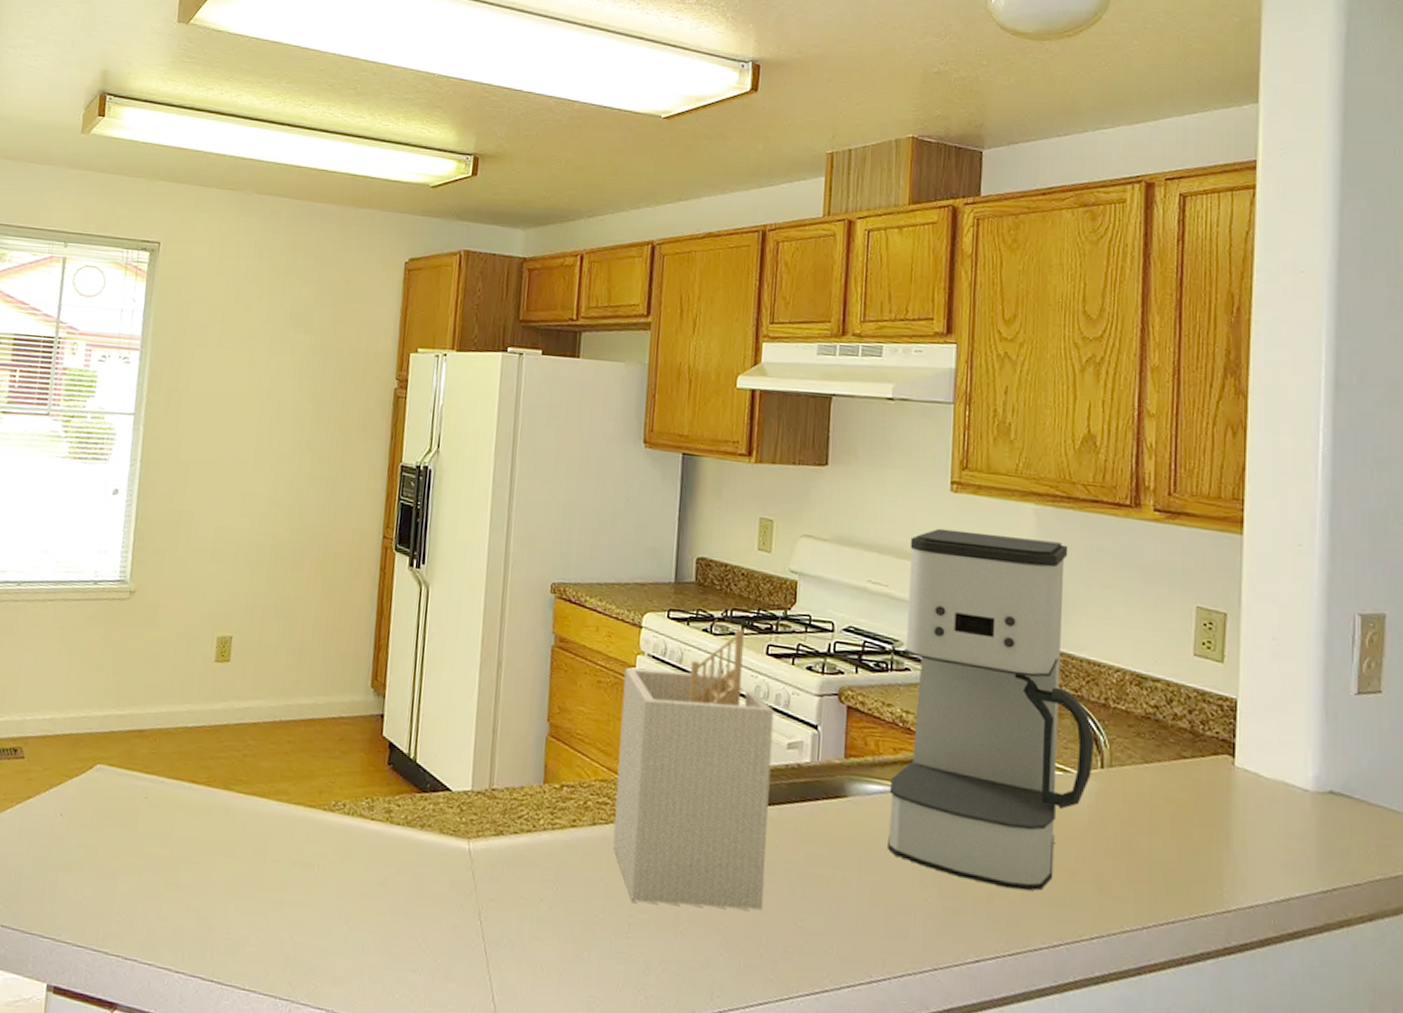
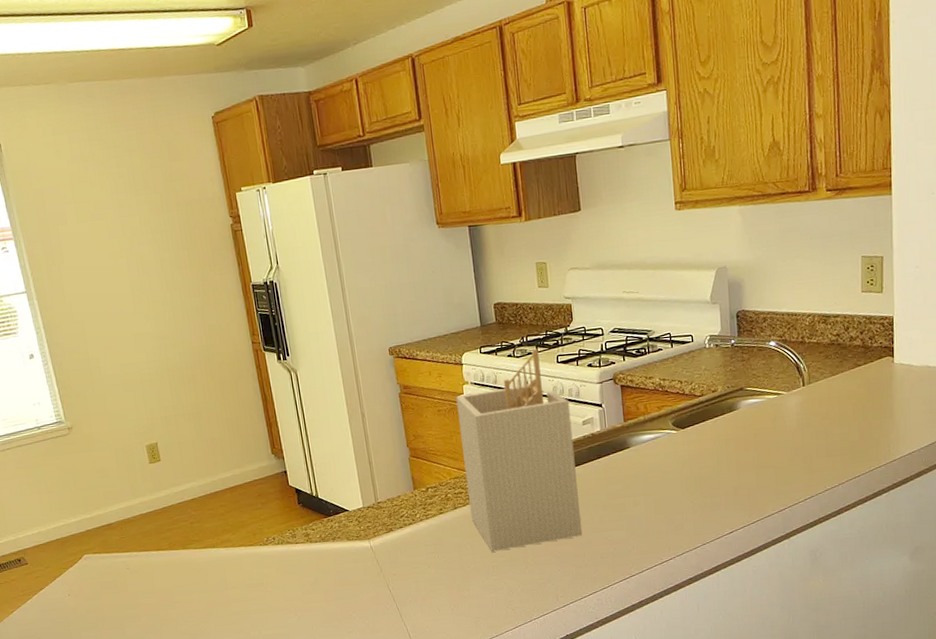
coffee maker: present [888,528,1096,891] -> none [650,231,798,482]

